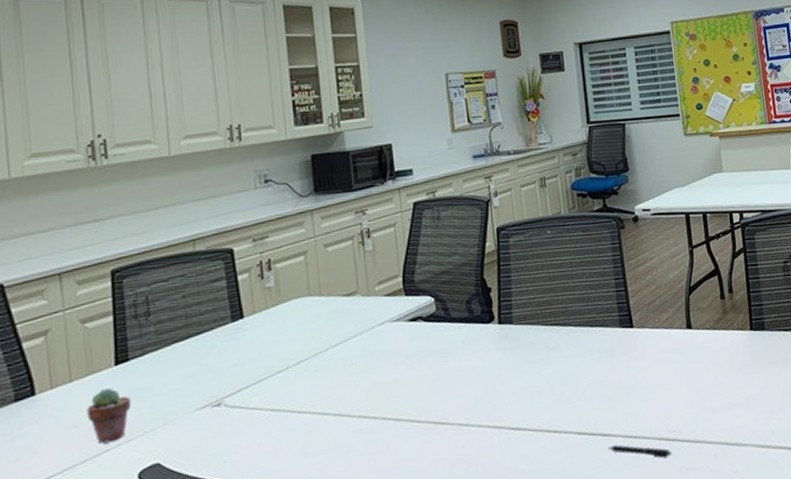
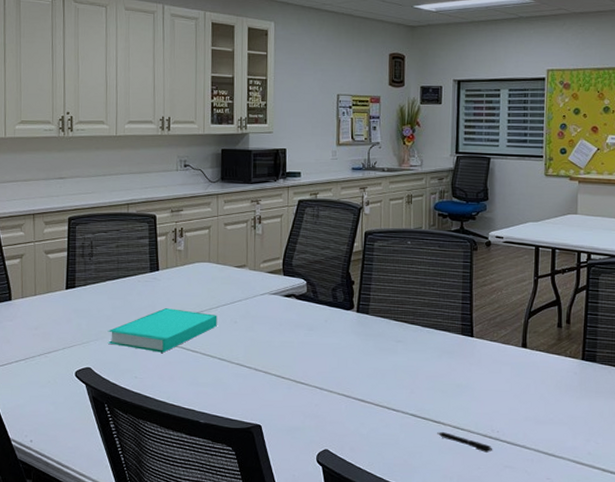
potted succulent: present [86,388,132,444] -> none [44,305,75,345]
binder: none [180,360,328,426] -> present [107,308,217,353]

